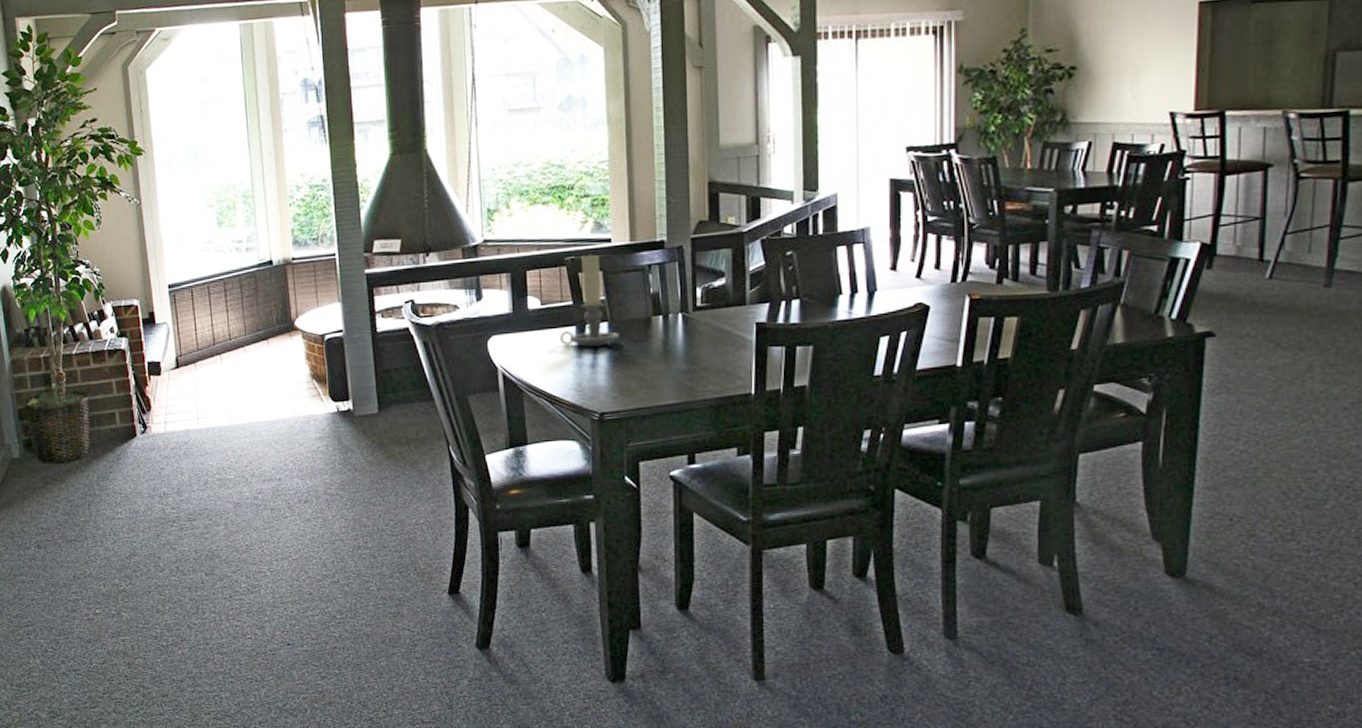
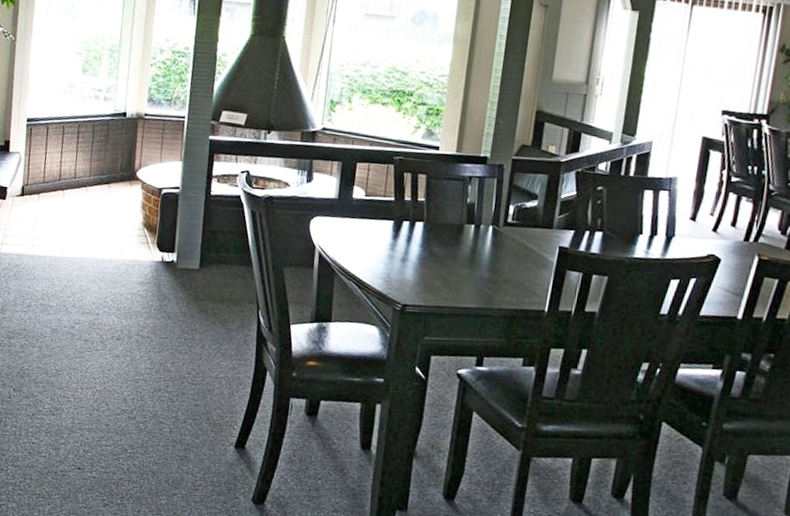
candle holder: present [560,254,619,347] -> none [377,157,432,244]

